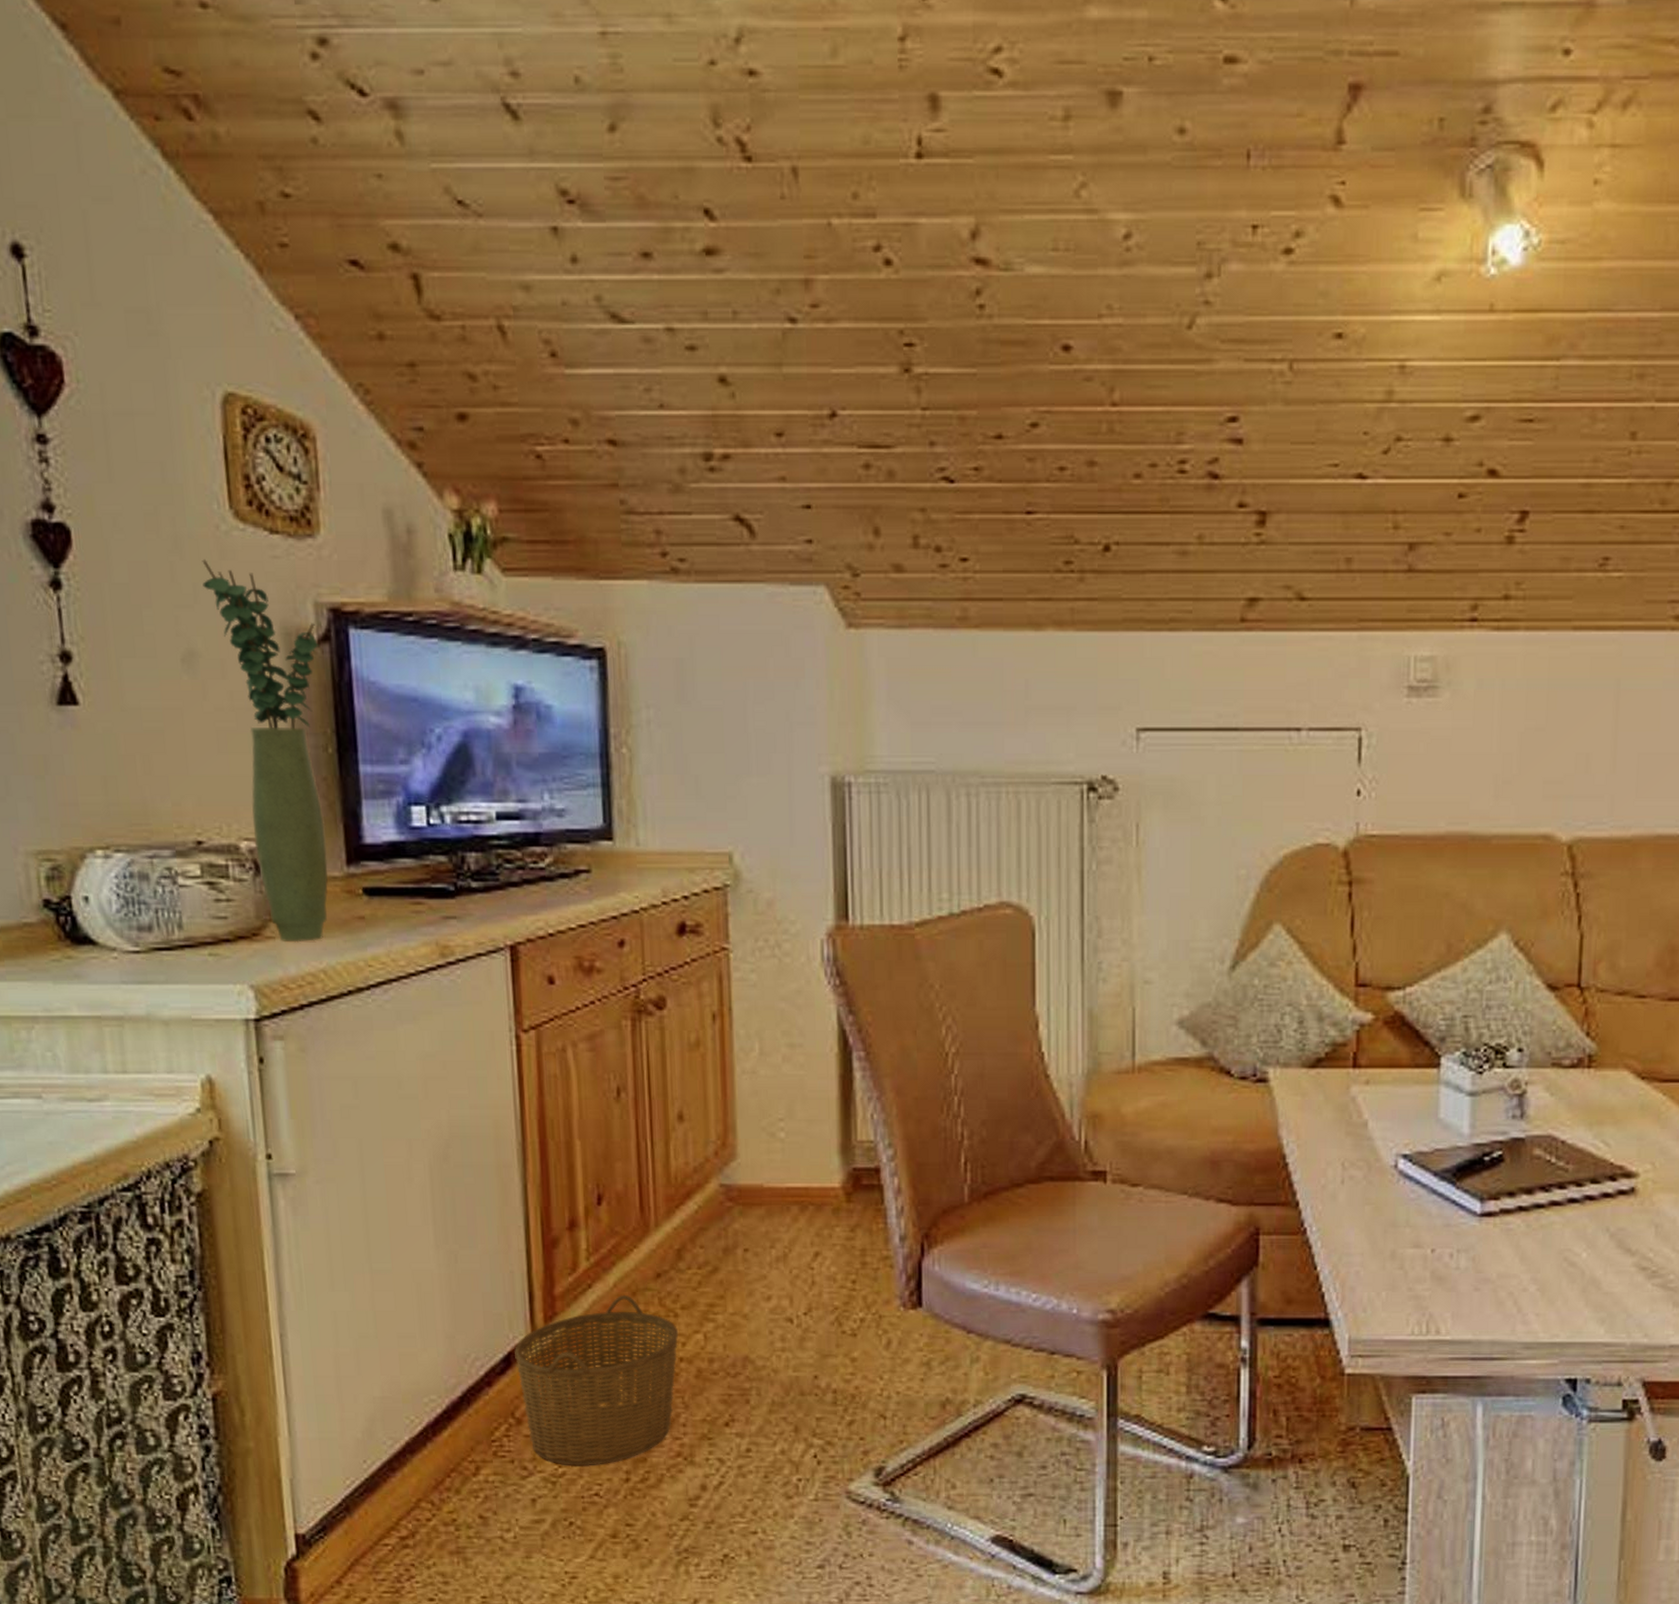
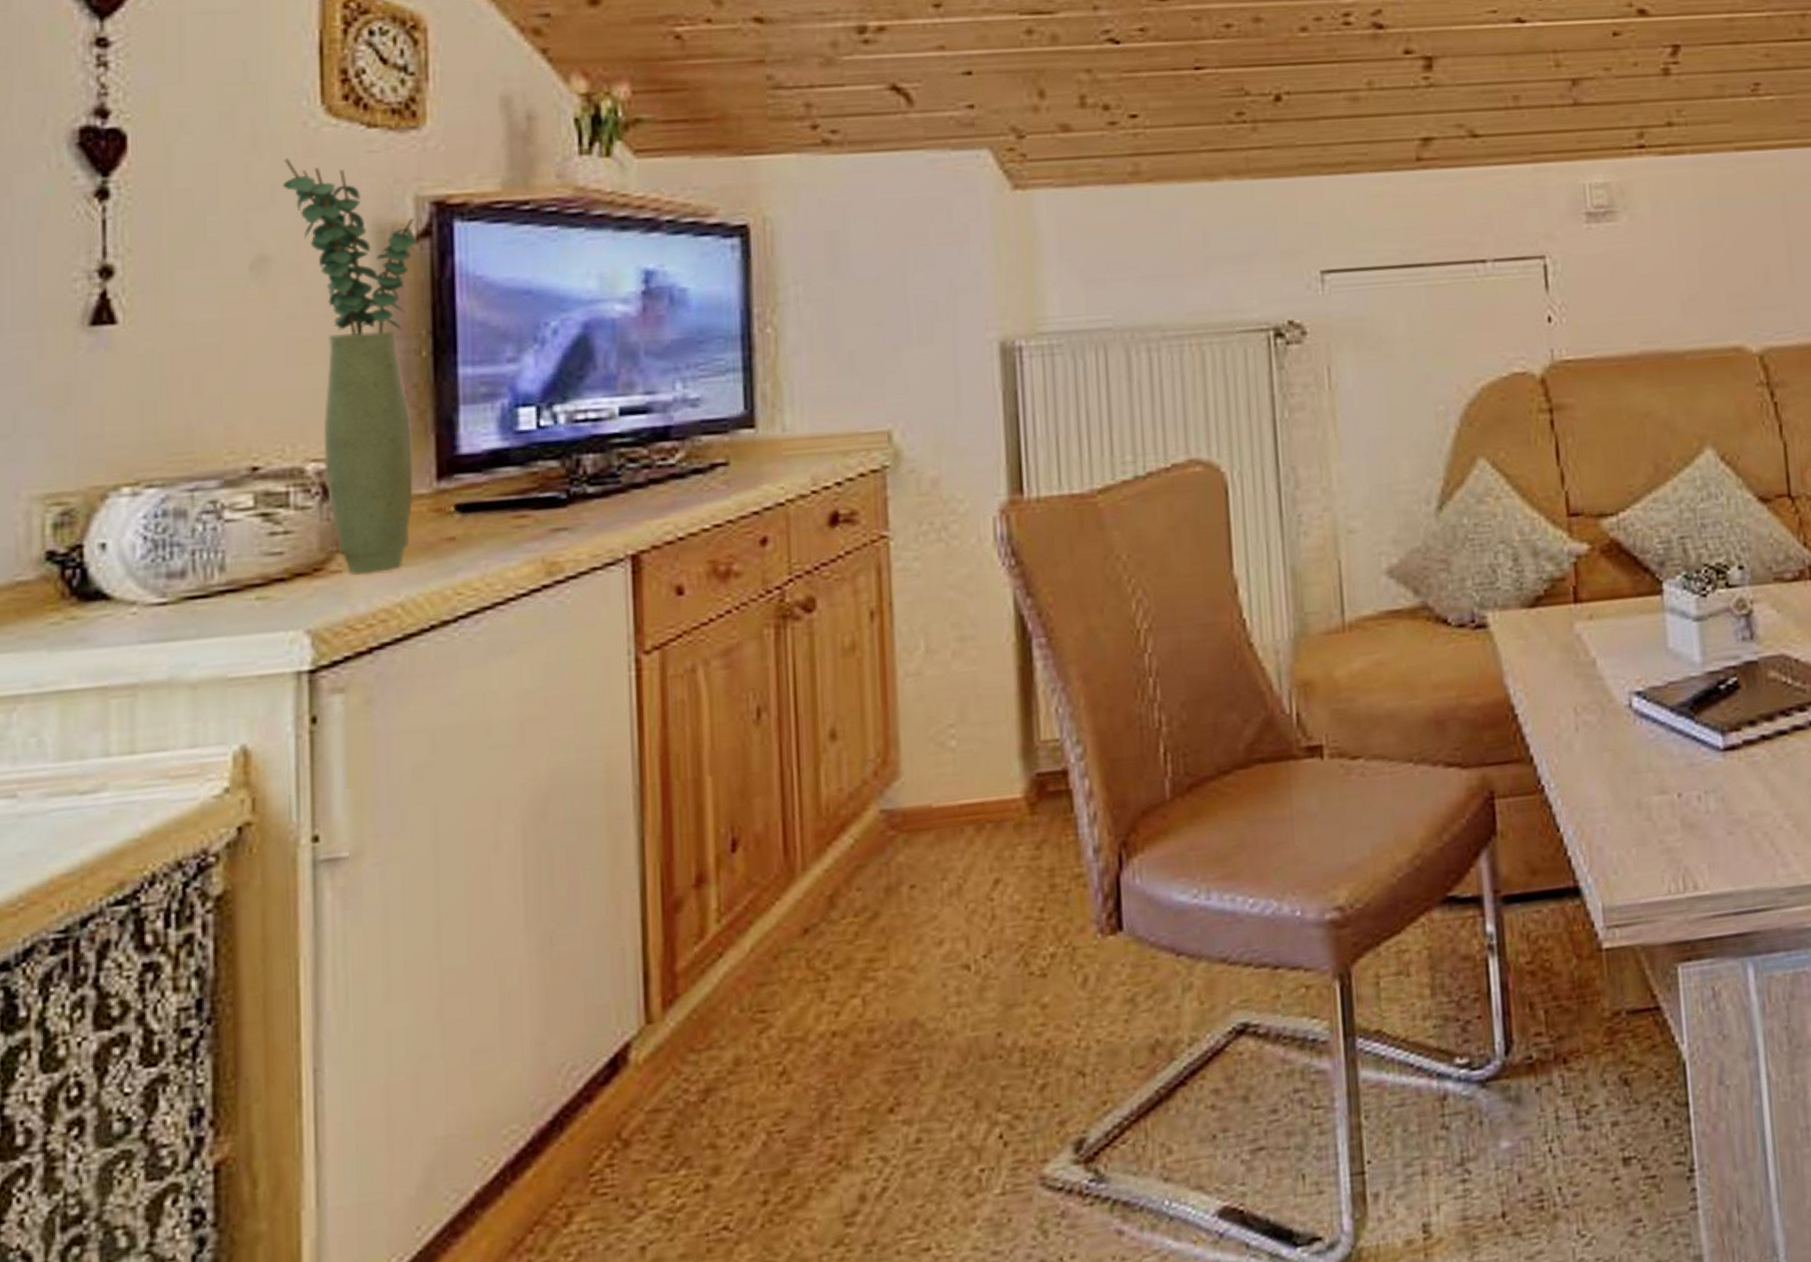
basket: present [514,1294,679,1466] -> none [623,960,831,1194]

